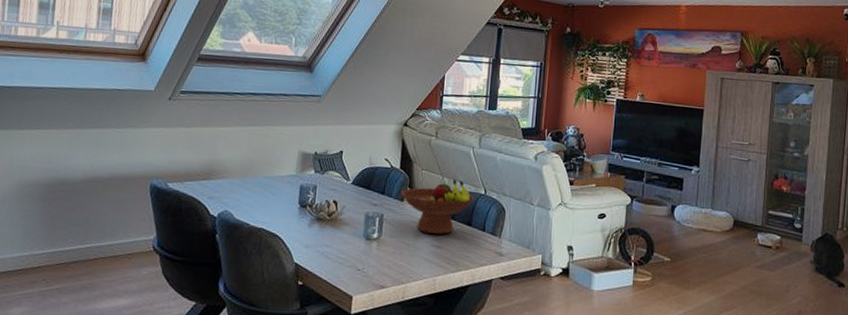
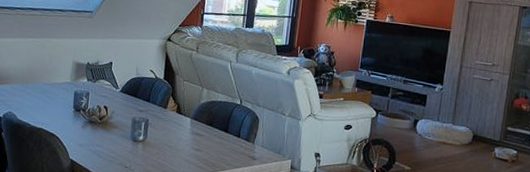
fruit bowl: present [400,179,475,234] -> none [164,90,232,139]

